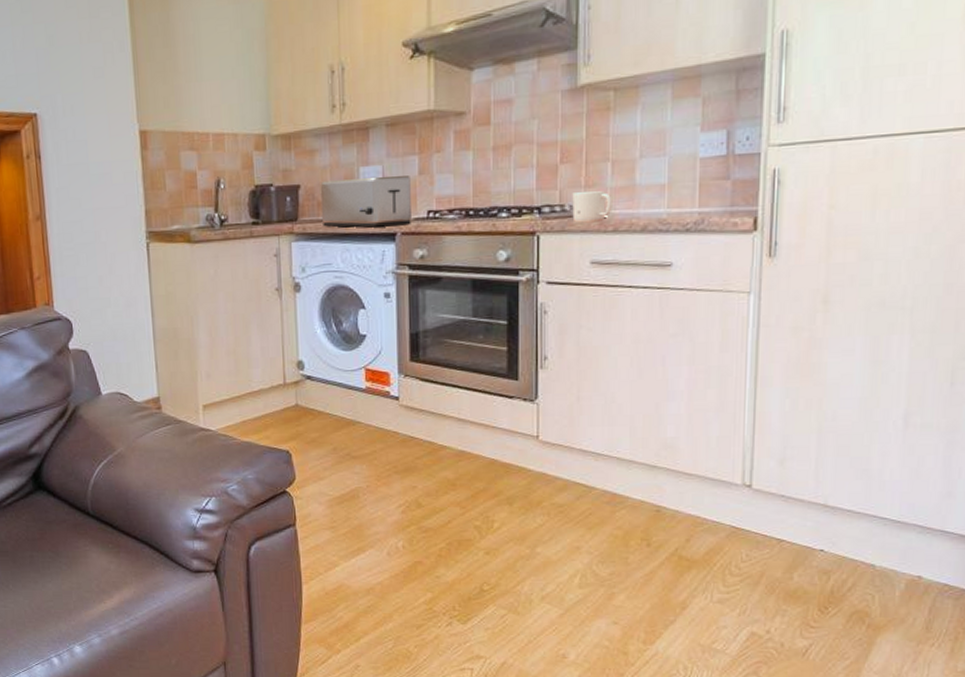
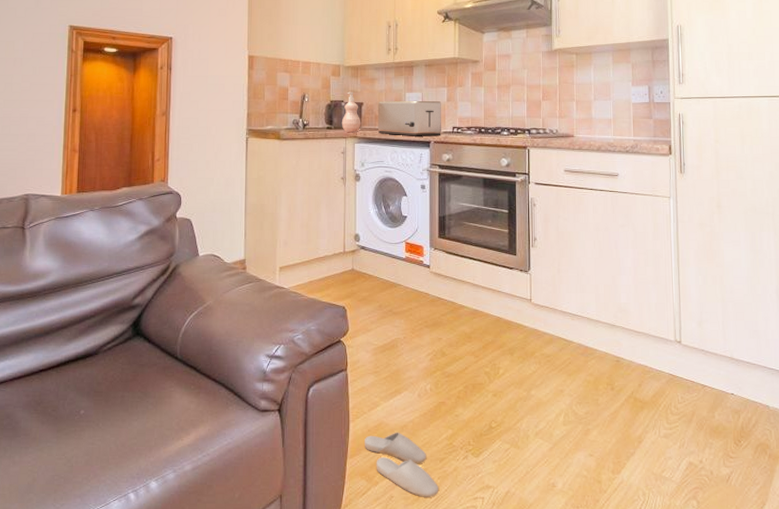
soap bottle: none [271,170,299,228] -> present [341,92,361,133]
slippers: none [322,595,416,667] -> present [365,432,438,497]
mug: present [572,191,613,223] -> none [551,121,578,142]

